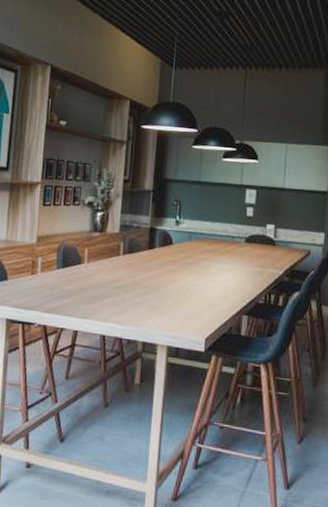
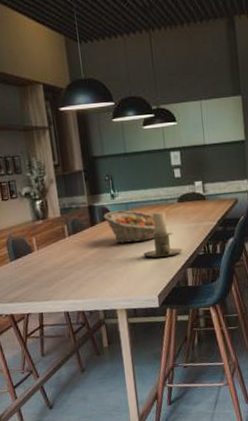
fruit basket: none [163,238,217,276] -> present [103,210,156,244]
candle holder: none [197,248,242,299] -> present [143,211,183,258]

